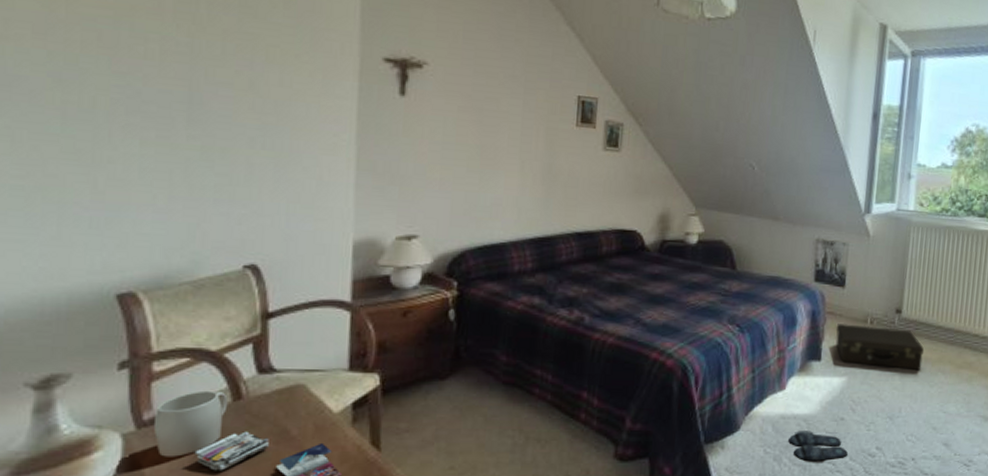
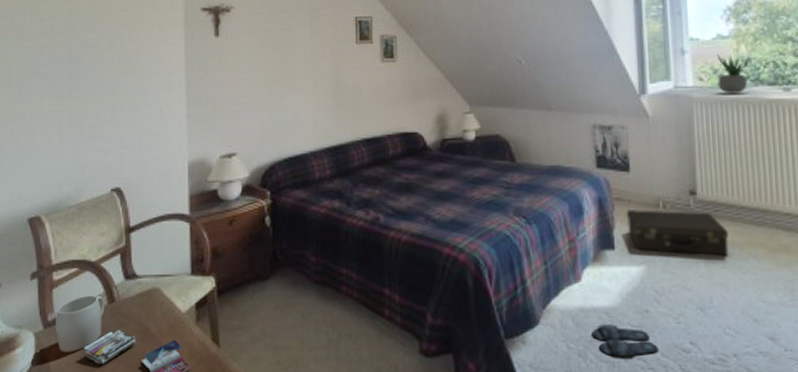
potted plant: none [935,182,967,222] -> present [716,54,750,94]

